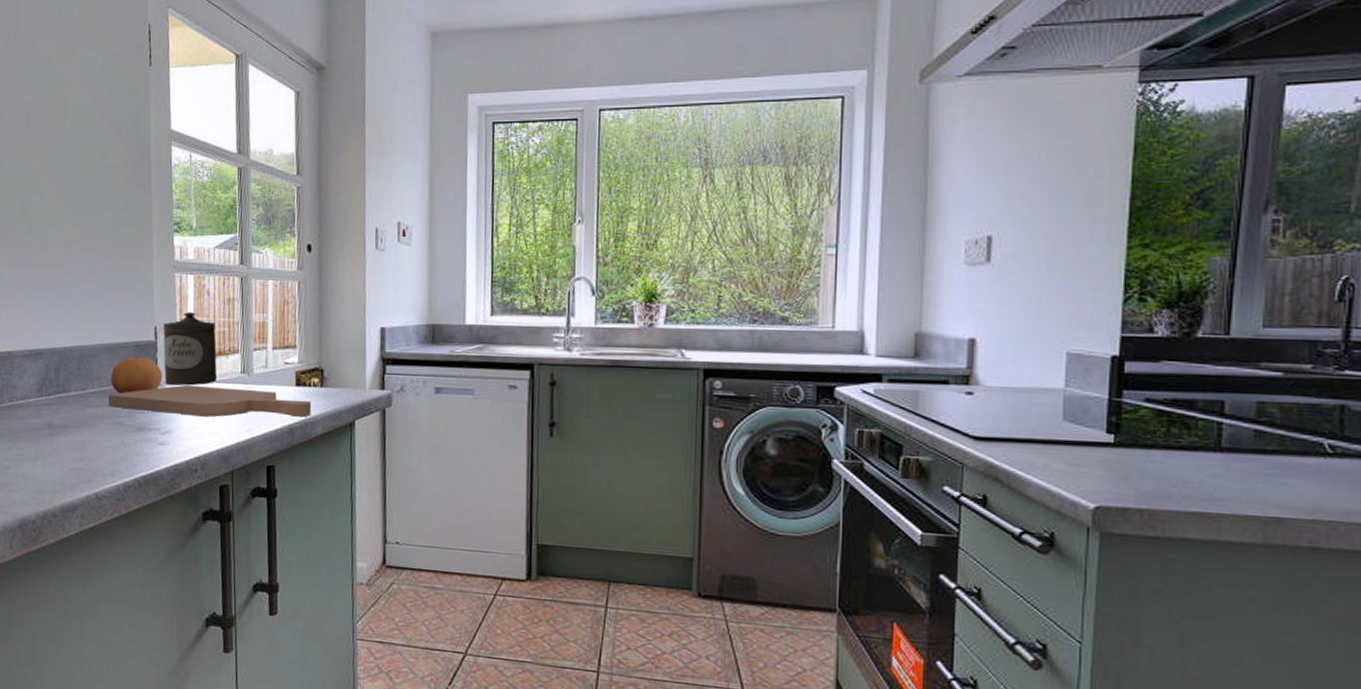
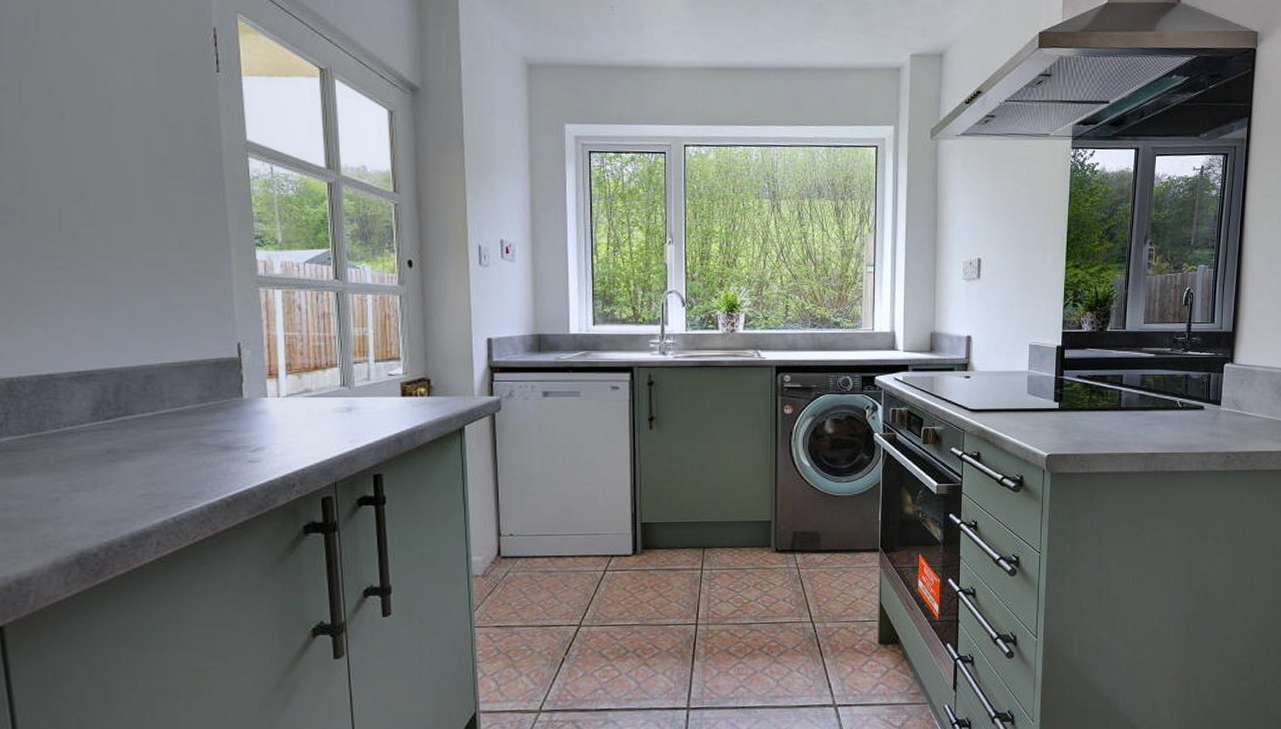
cutting board: present [108,384,312,417] -> none [183,400,419,431]
fruit: present [111,357,163,394] -> none [186,375,250,414]
canister: present [163,312,218,386] -> none [248,328,314,401]

